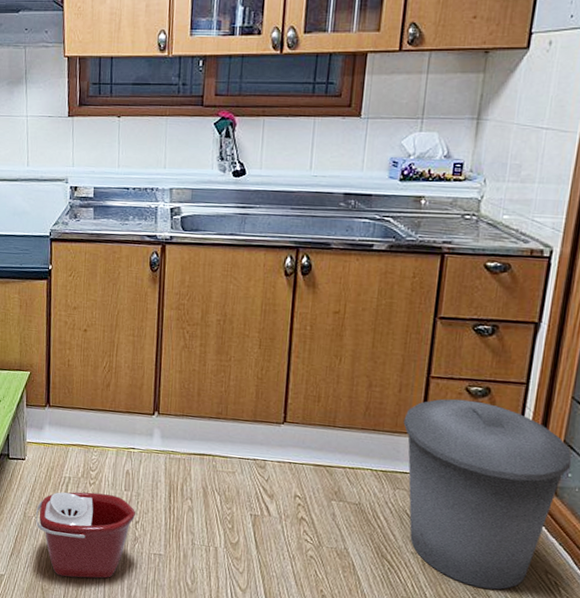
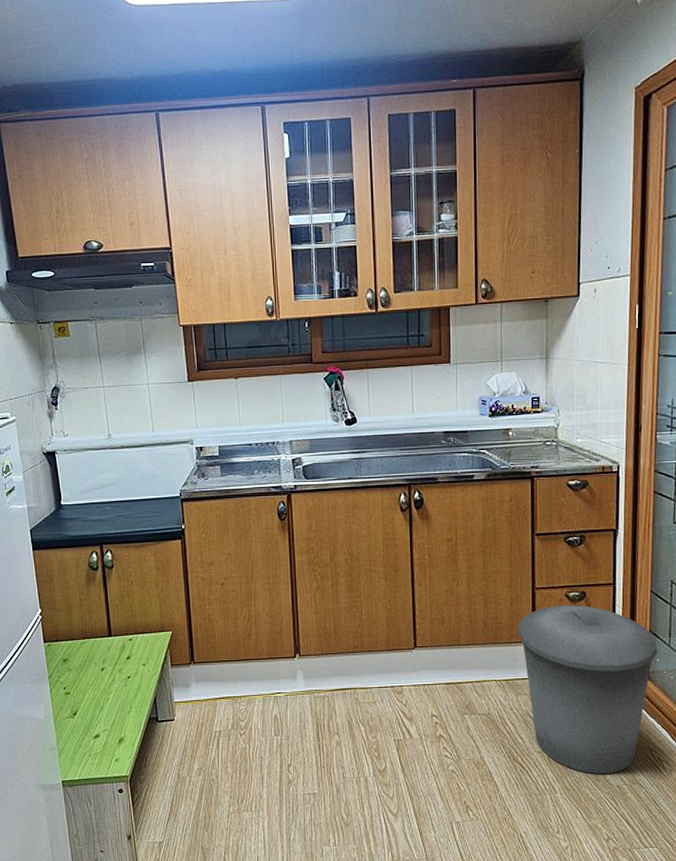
bucket: present [35,491,136,579] -> none [189,741,288,833]

